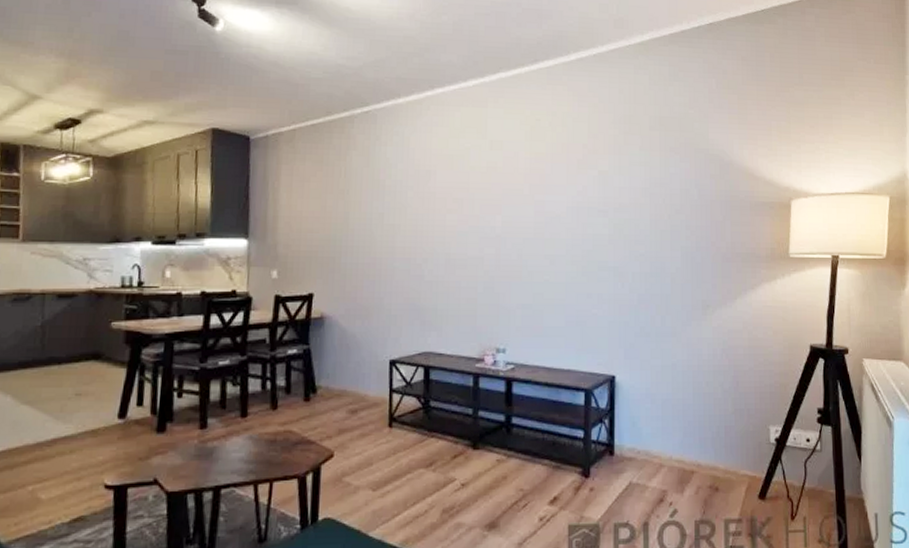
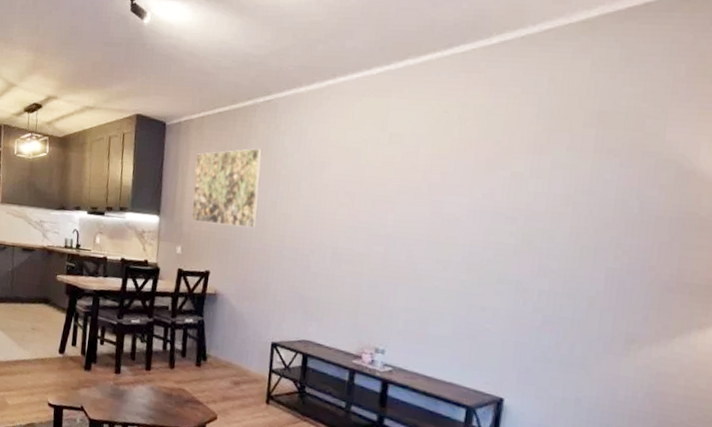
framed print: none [287,159,364,243] -> present [191,148,262,229]

